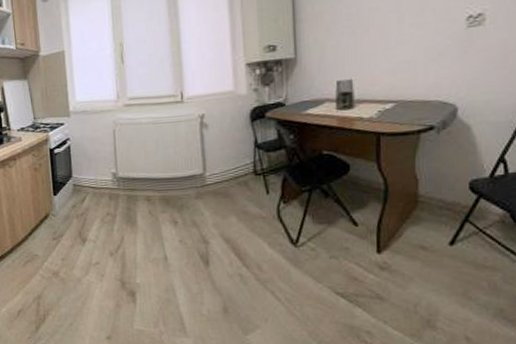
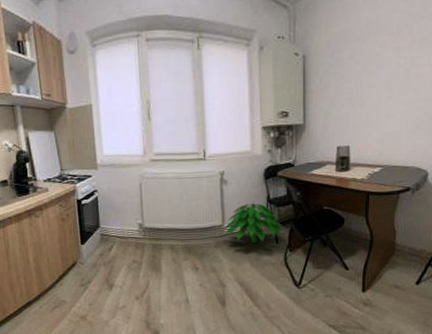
indoor plant: none [206,146,276,194] -> present [224,201,285,243]

